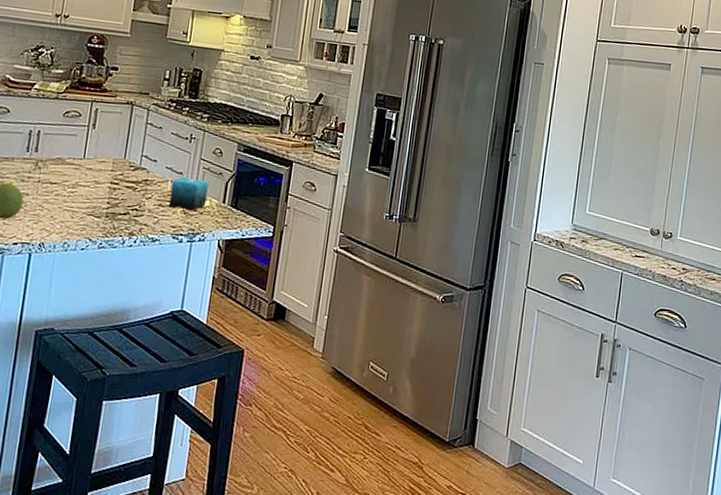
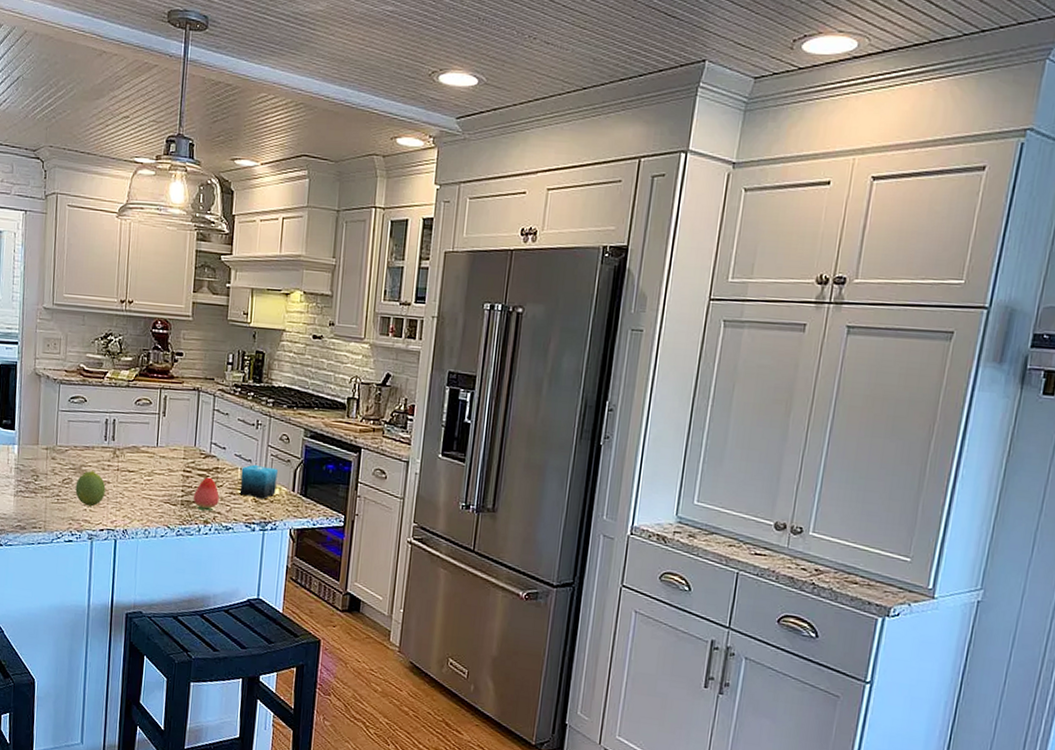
fruit: none [118,189,147,224] -> present [193,477,219,512]

